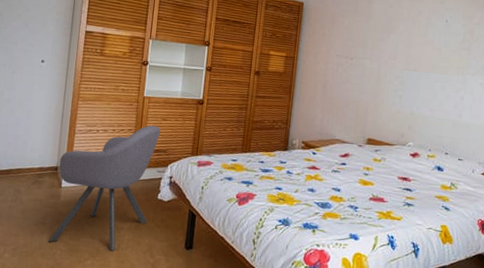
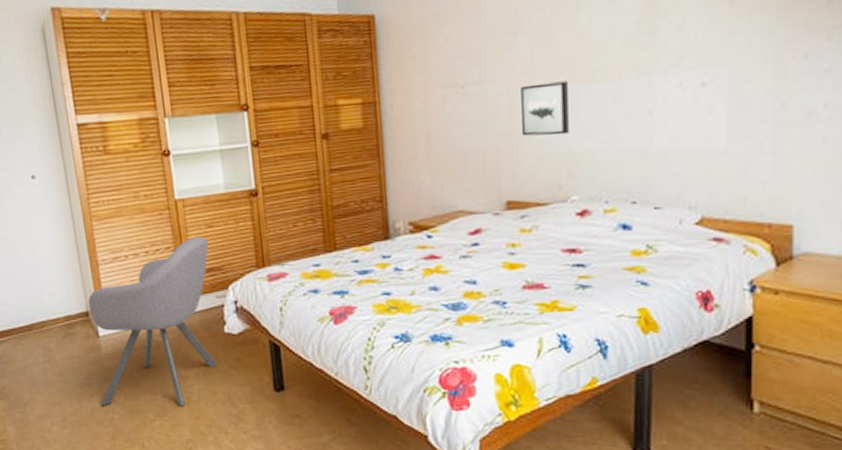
wall art: none [383,66,417,102] -> present [520,81,569,137]

